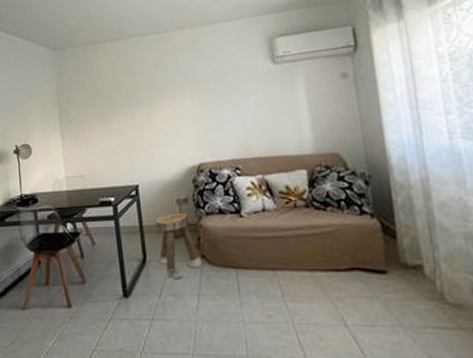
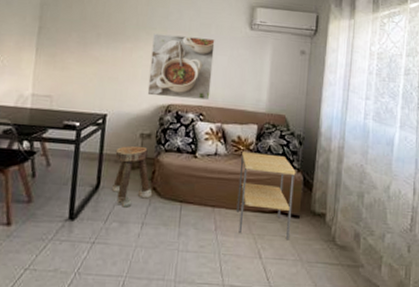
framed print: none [168,84,243,158] -> present [147,33,215,101]
side table: none [293,201,379,302] -> present [236,152,296,240]

